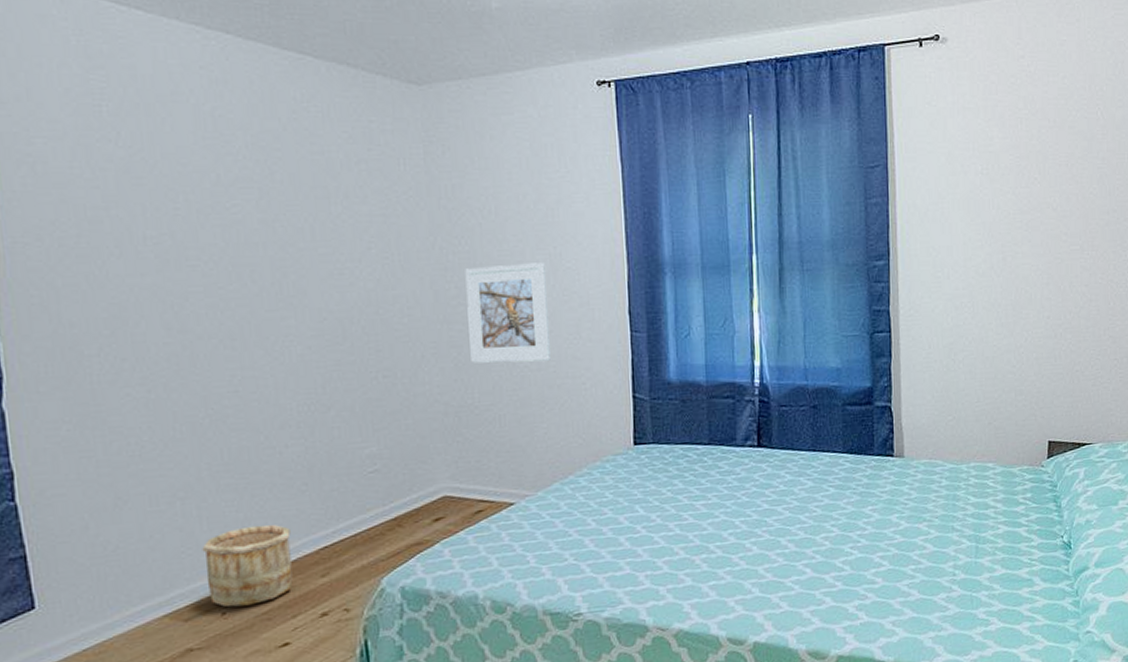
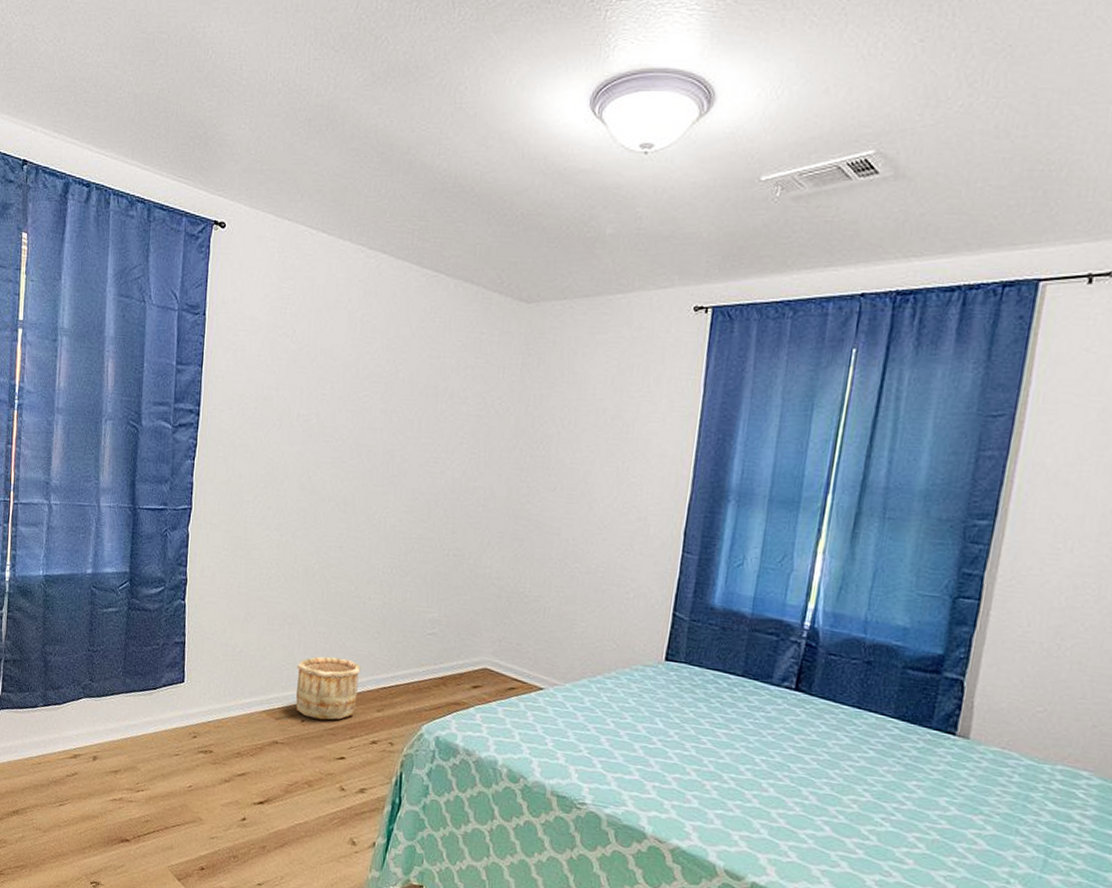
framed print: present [465,263,551,363] -> none [529,471,611,566]

